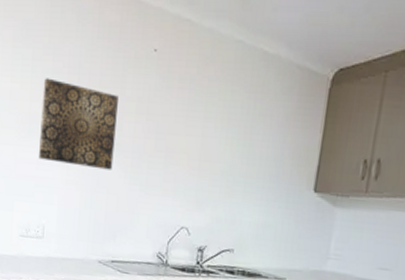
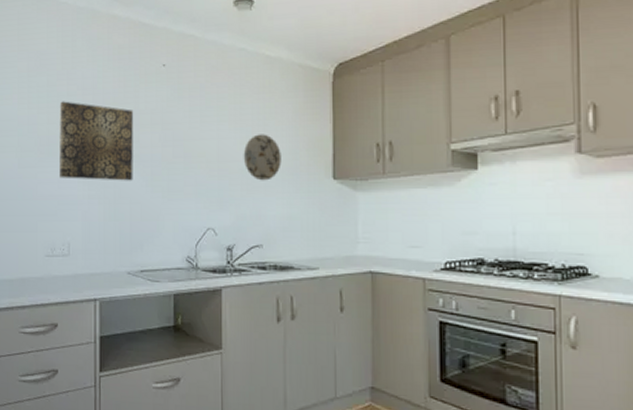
decorative plate: none [225,136,266,186] -> present [243,134,281,181]

